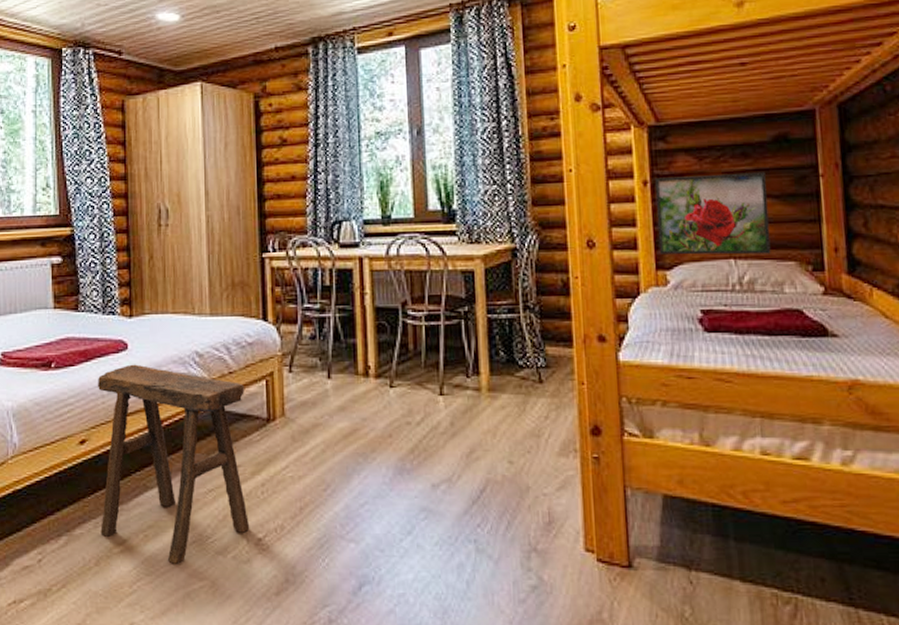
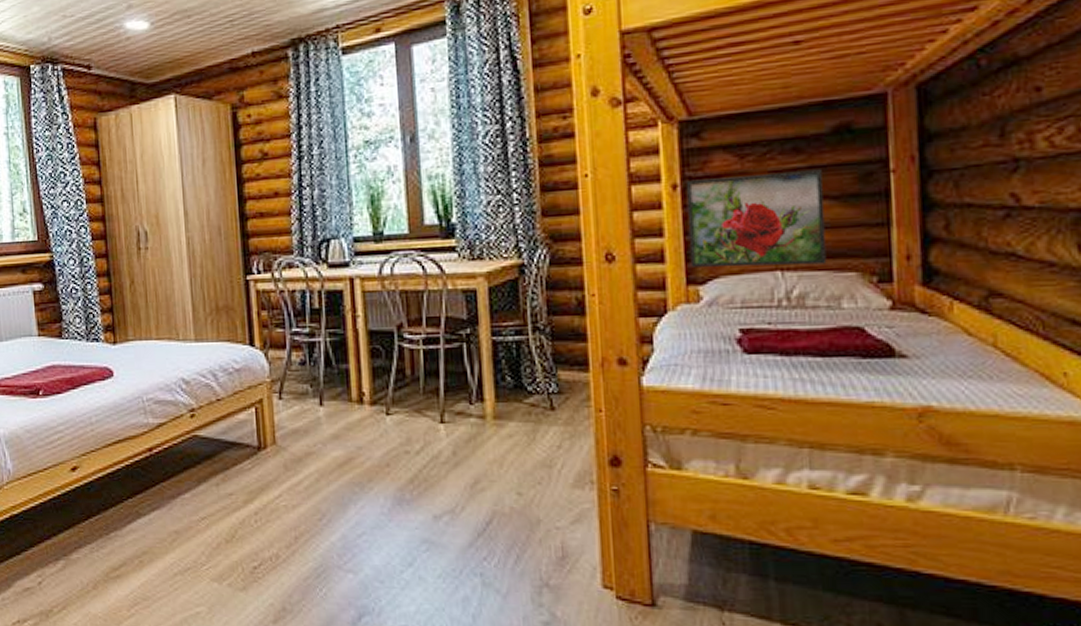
stool: present [97,364,250,564] -> none [85,391,245,590]

